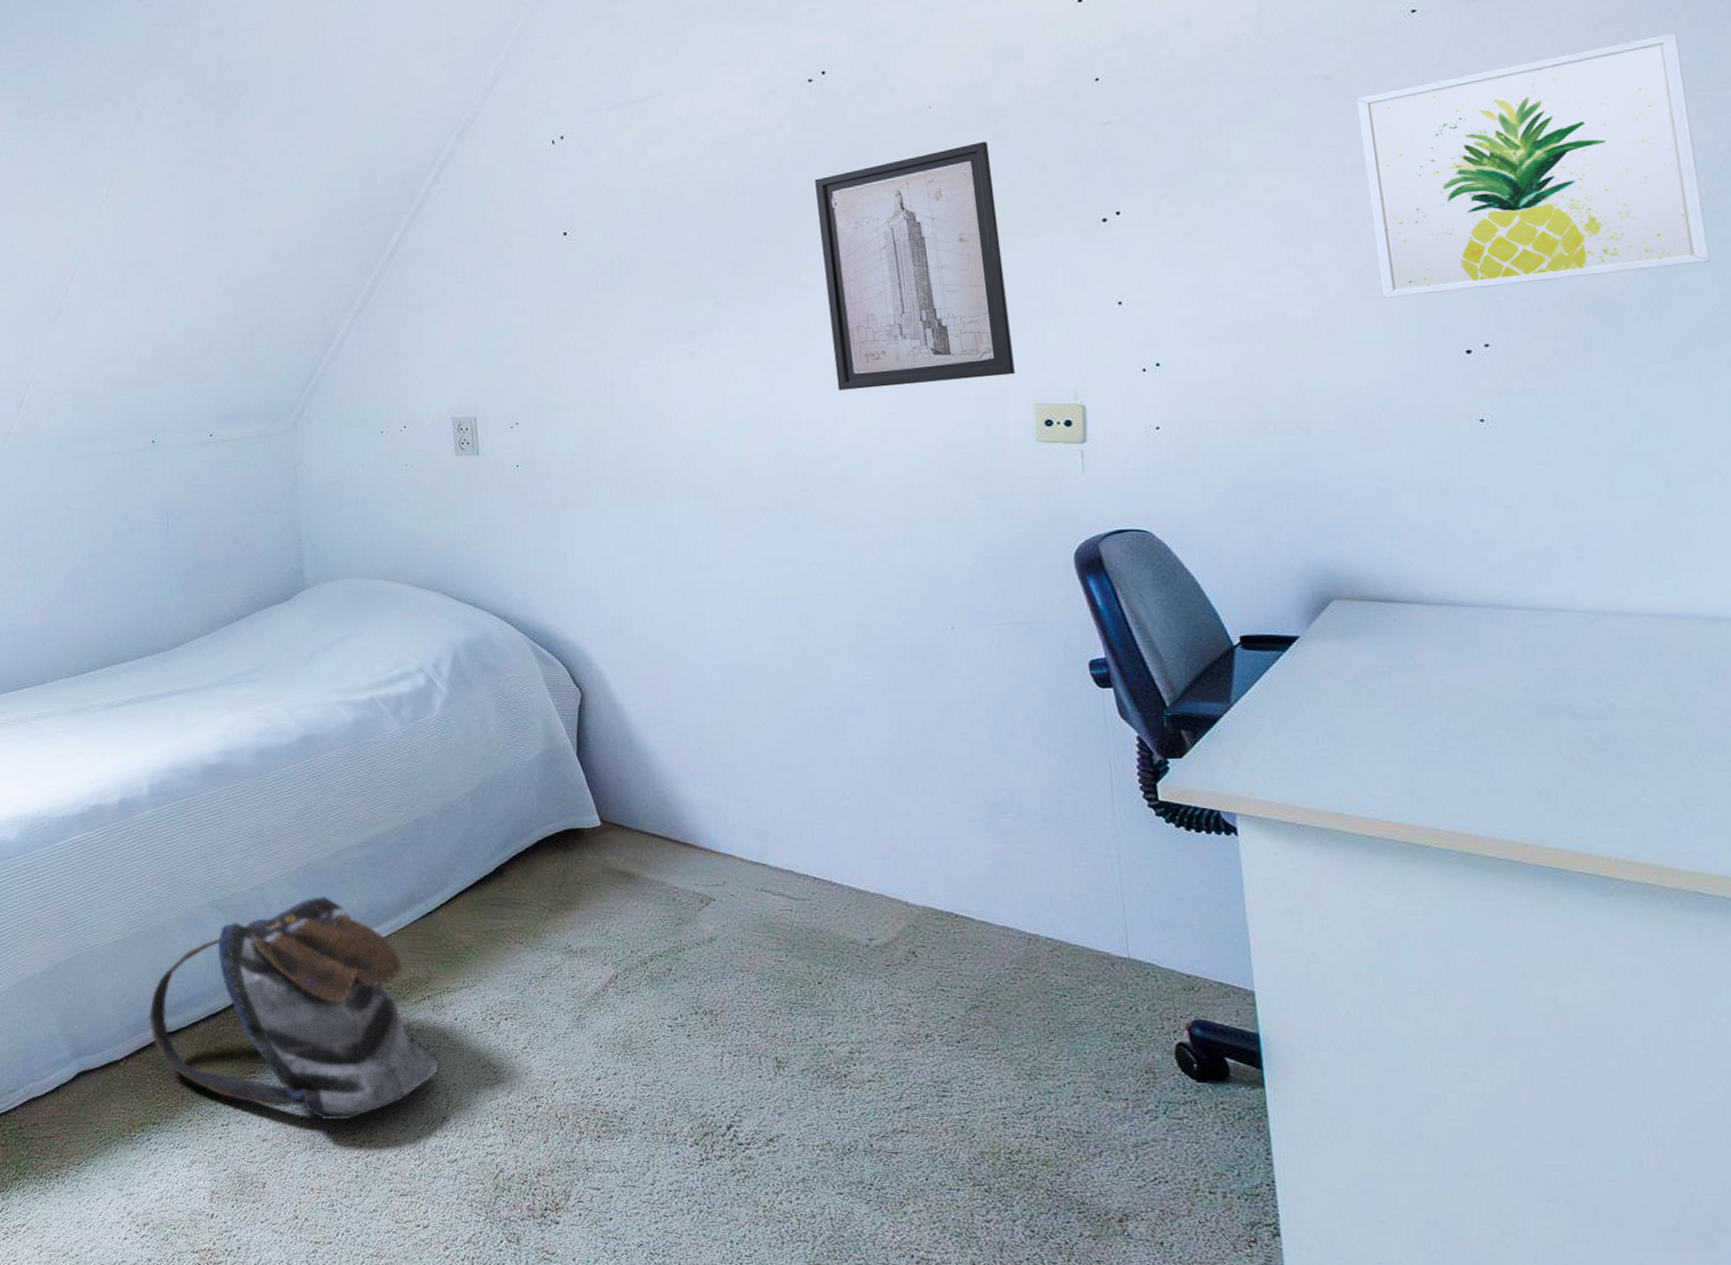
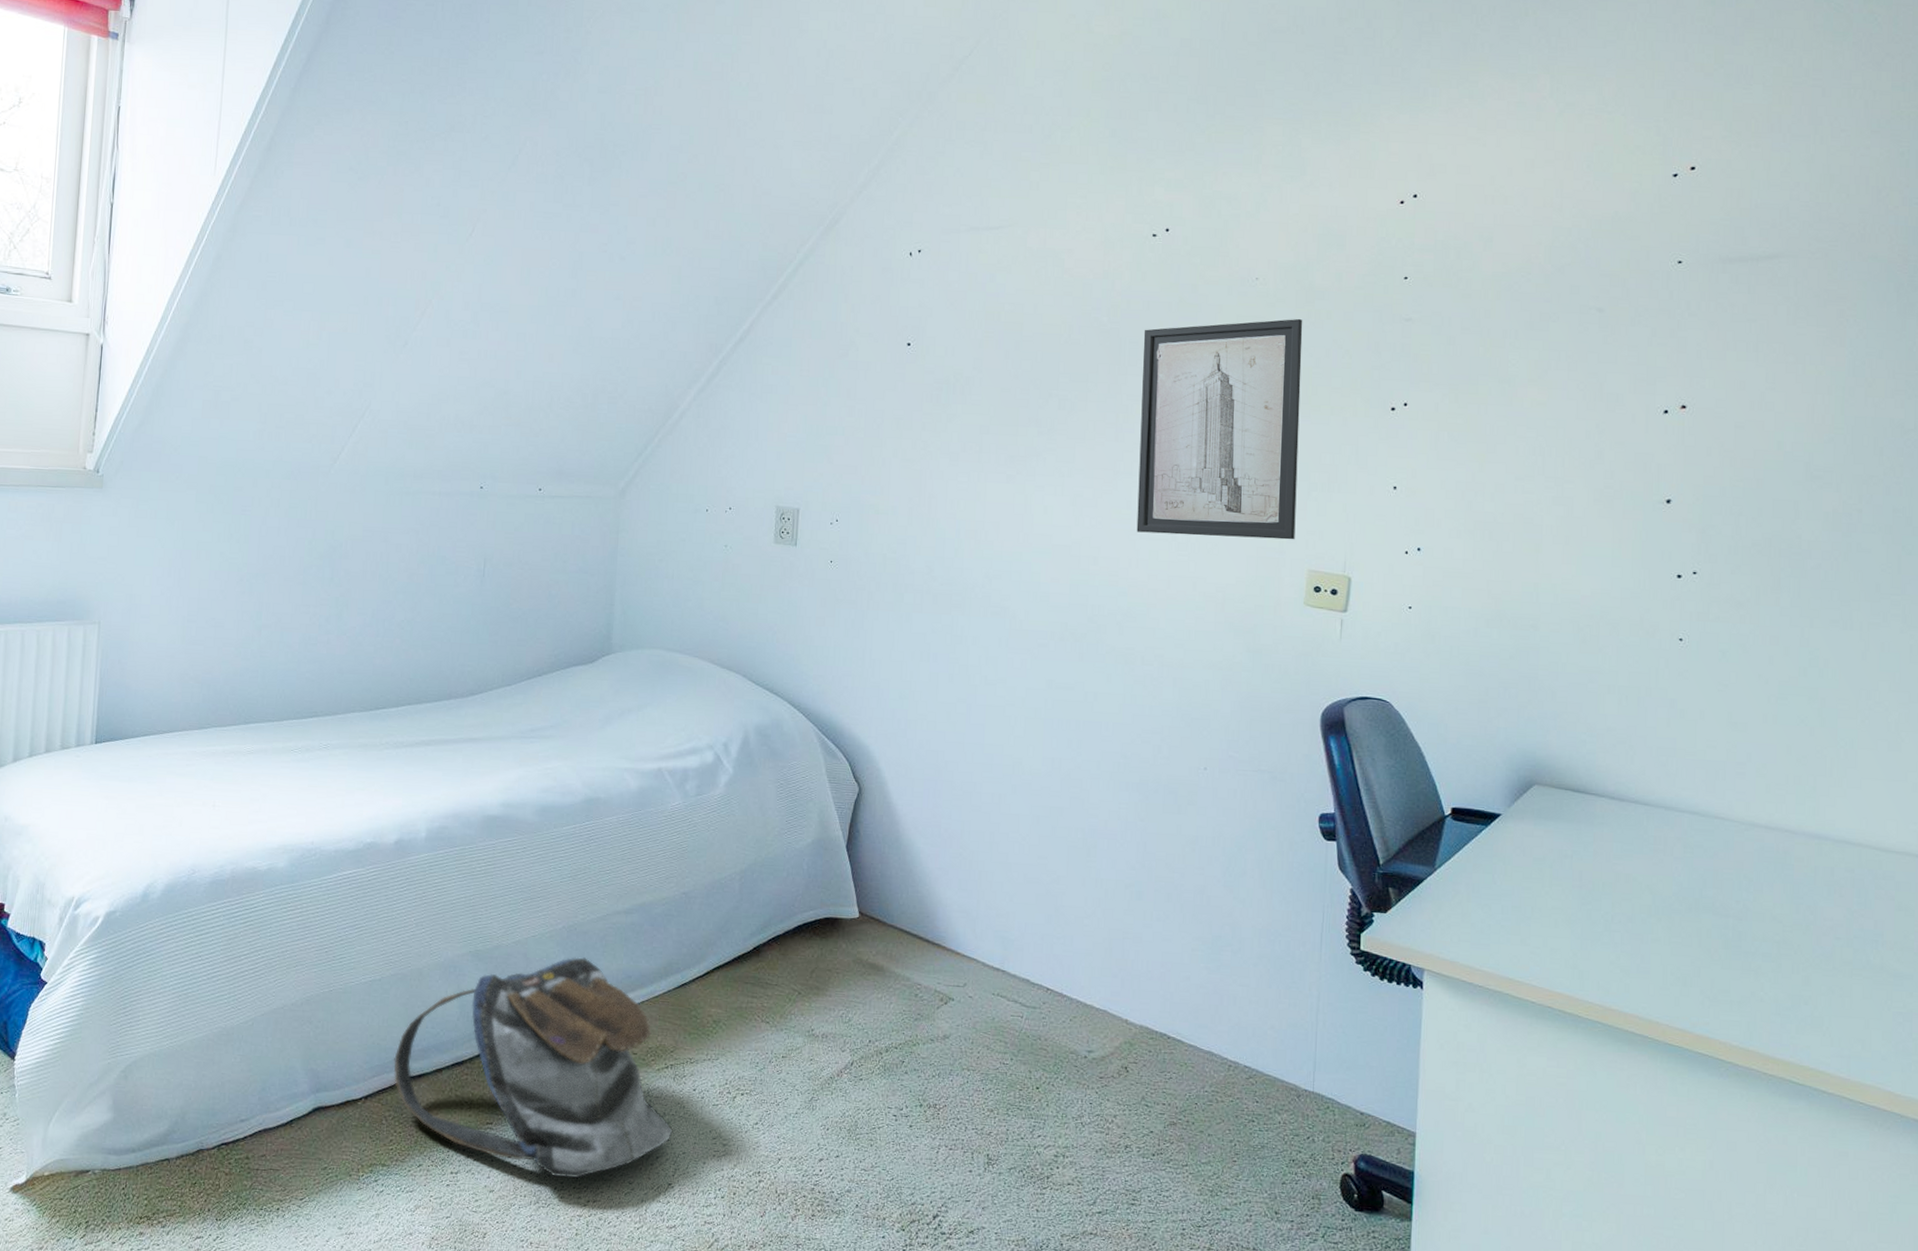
wall art: present [1357,32,1711,299] -> none [1616,318,1888,526]

